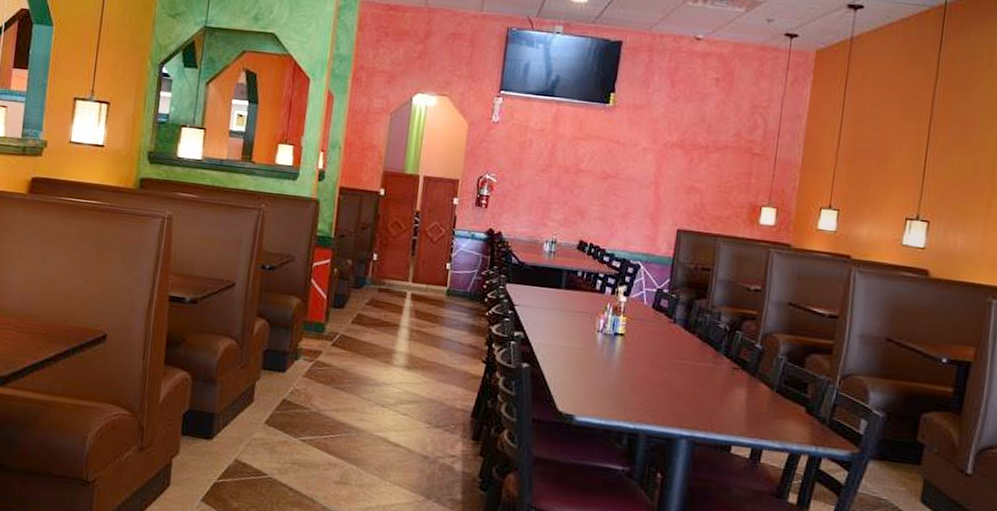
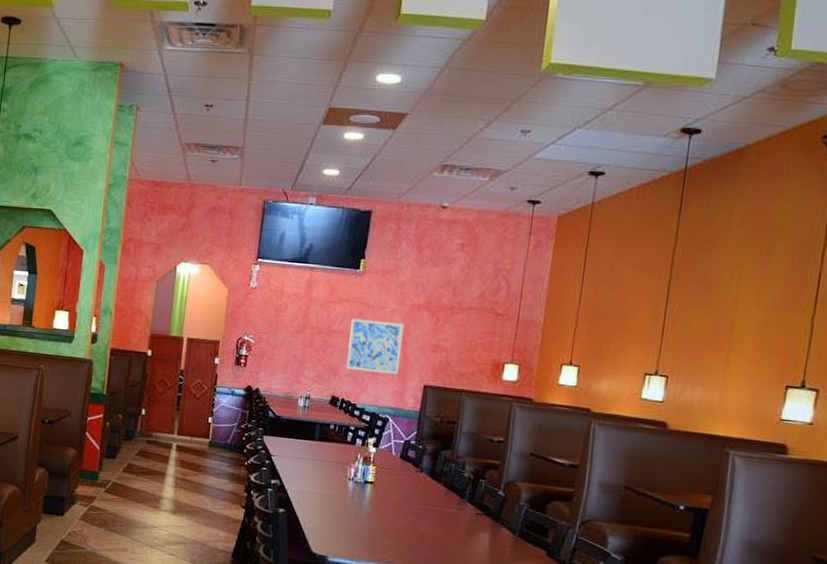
wall art: none [595,156,656,217] -> present [346,318,404,374]

